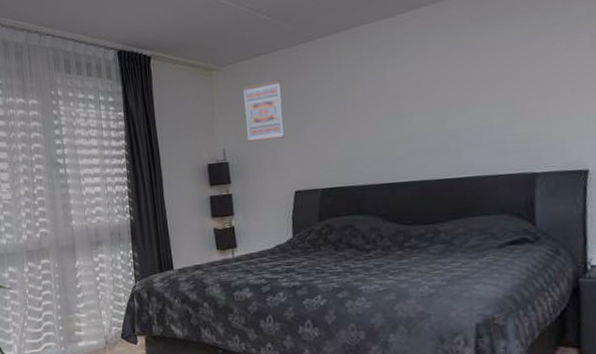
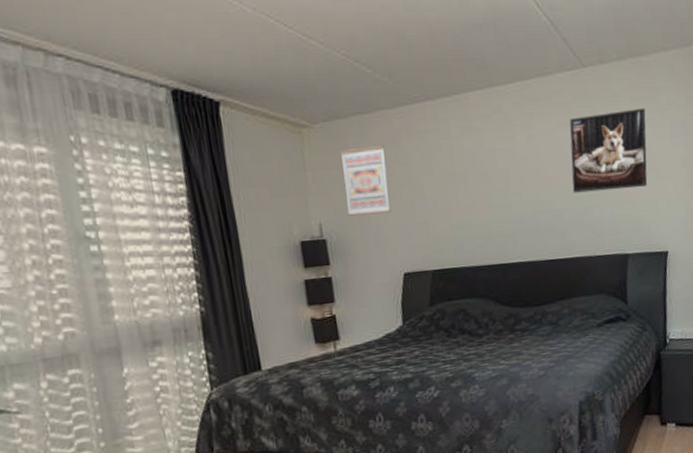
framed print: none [466,20,561,113] -> present [569,107,648,193]

